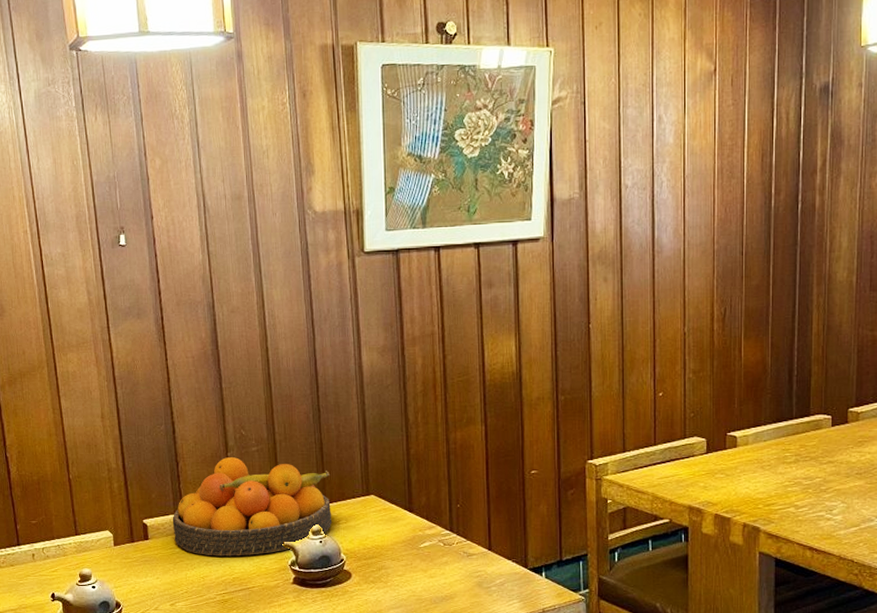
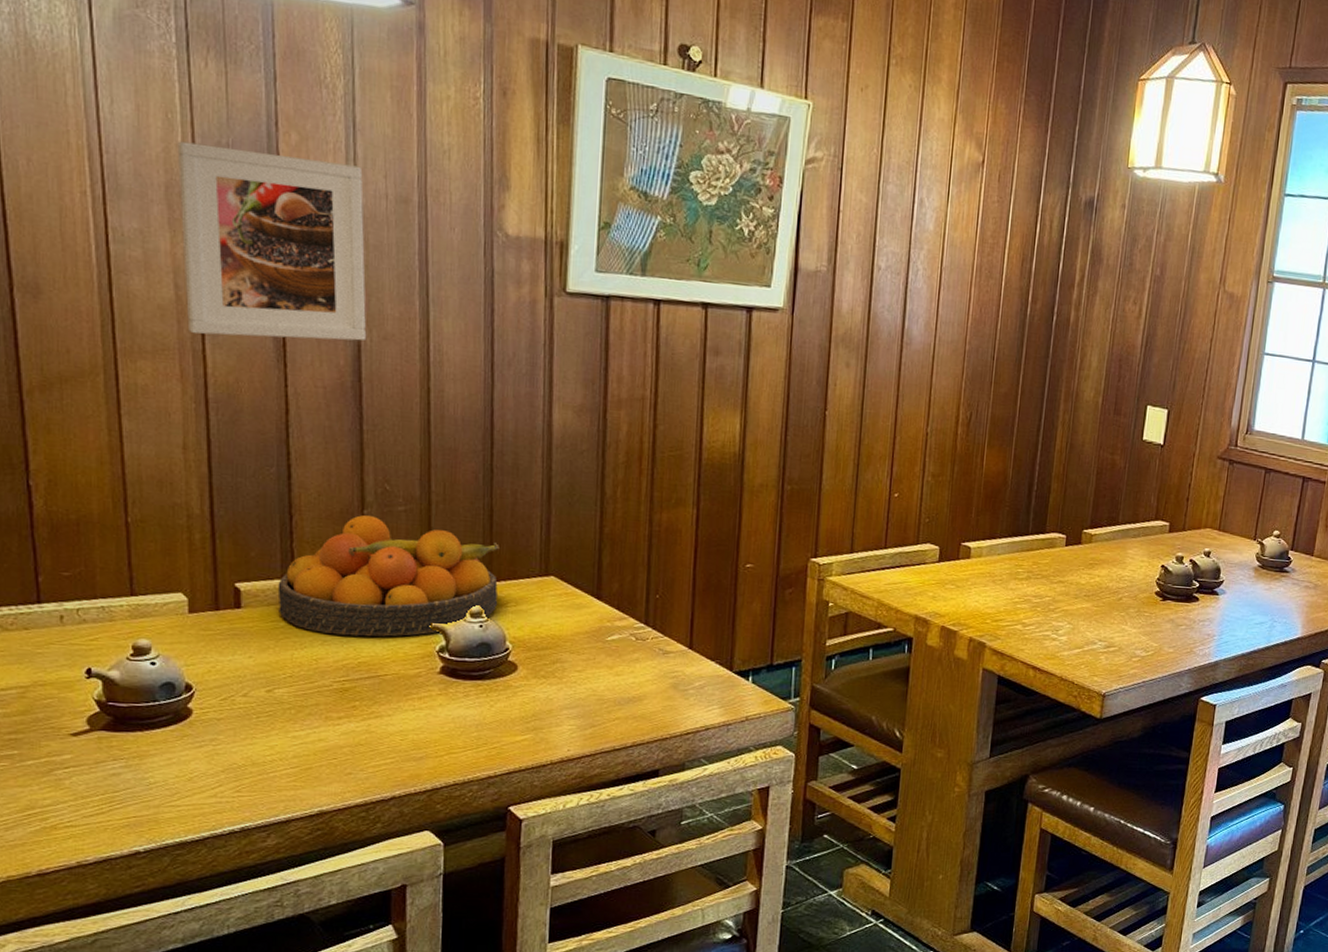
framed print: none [81,176,220,328] -> present [177,141,367,341]

